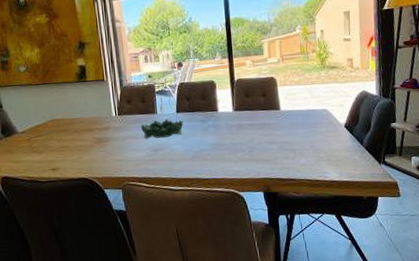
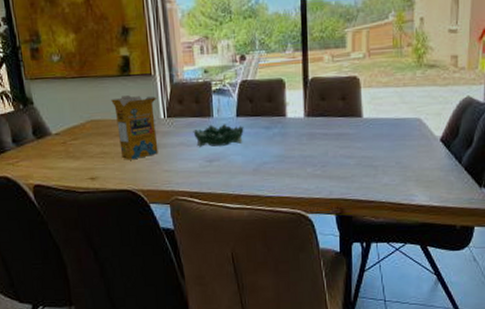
cereal box: none [70,98,111,152] -> present [111,95,158,160]

